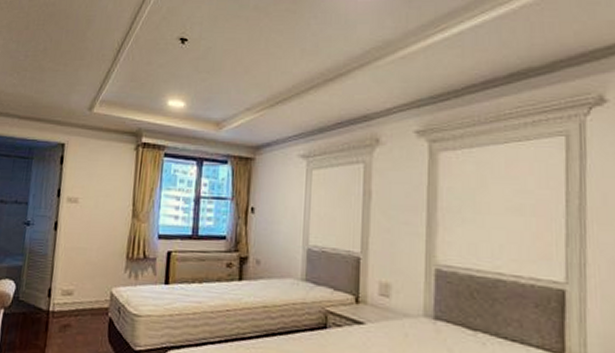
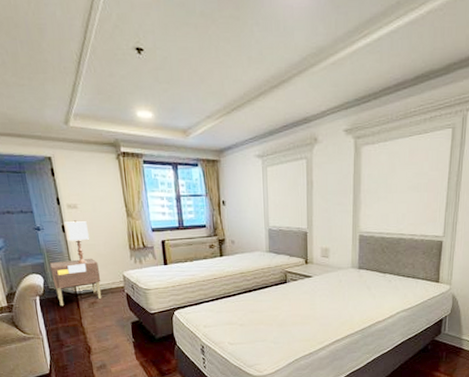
nightstand: none [25,265,85,326] -> present [49,258,102,307]
lamp: none [56,217,84,272] -> present [63,220,90,264]

